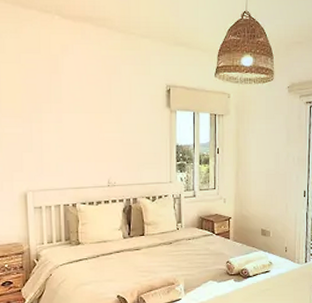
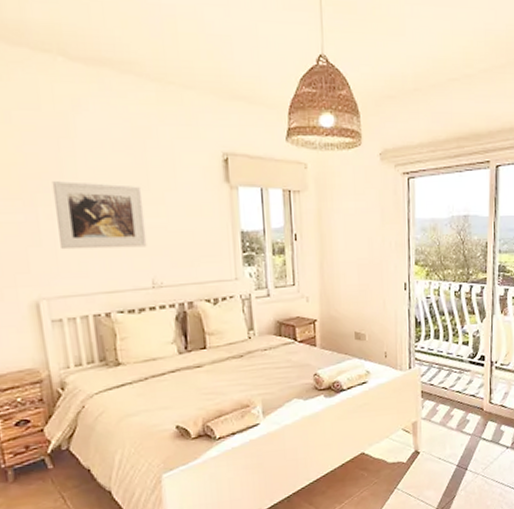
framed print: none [43,105,106,155] -> present [51,181,147,250]

